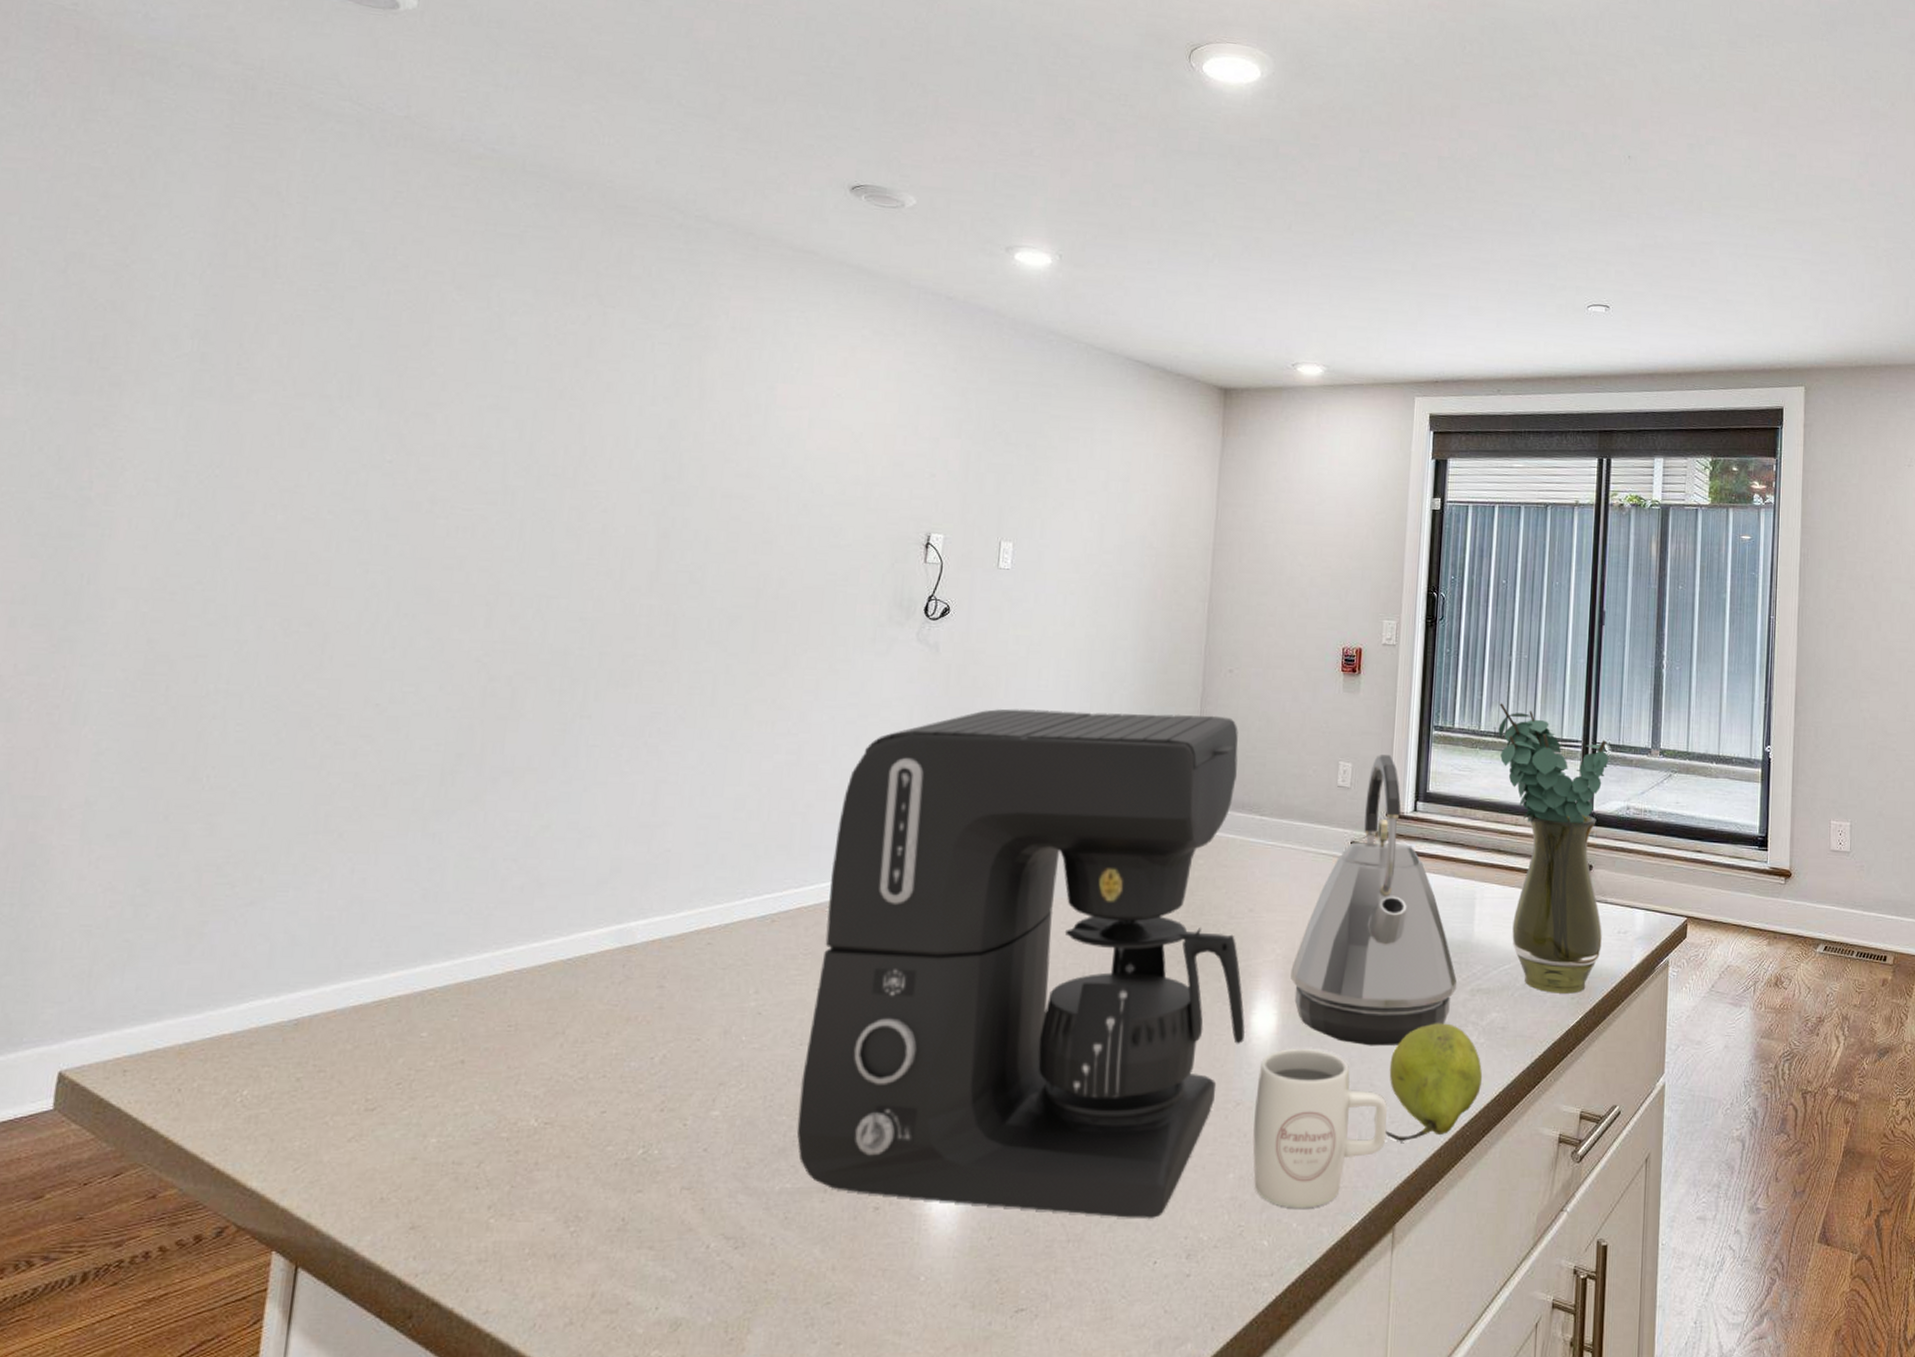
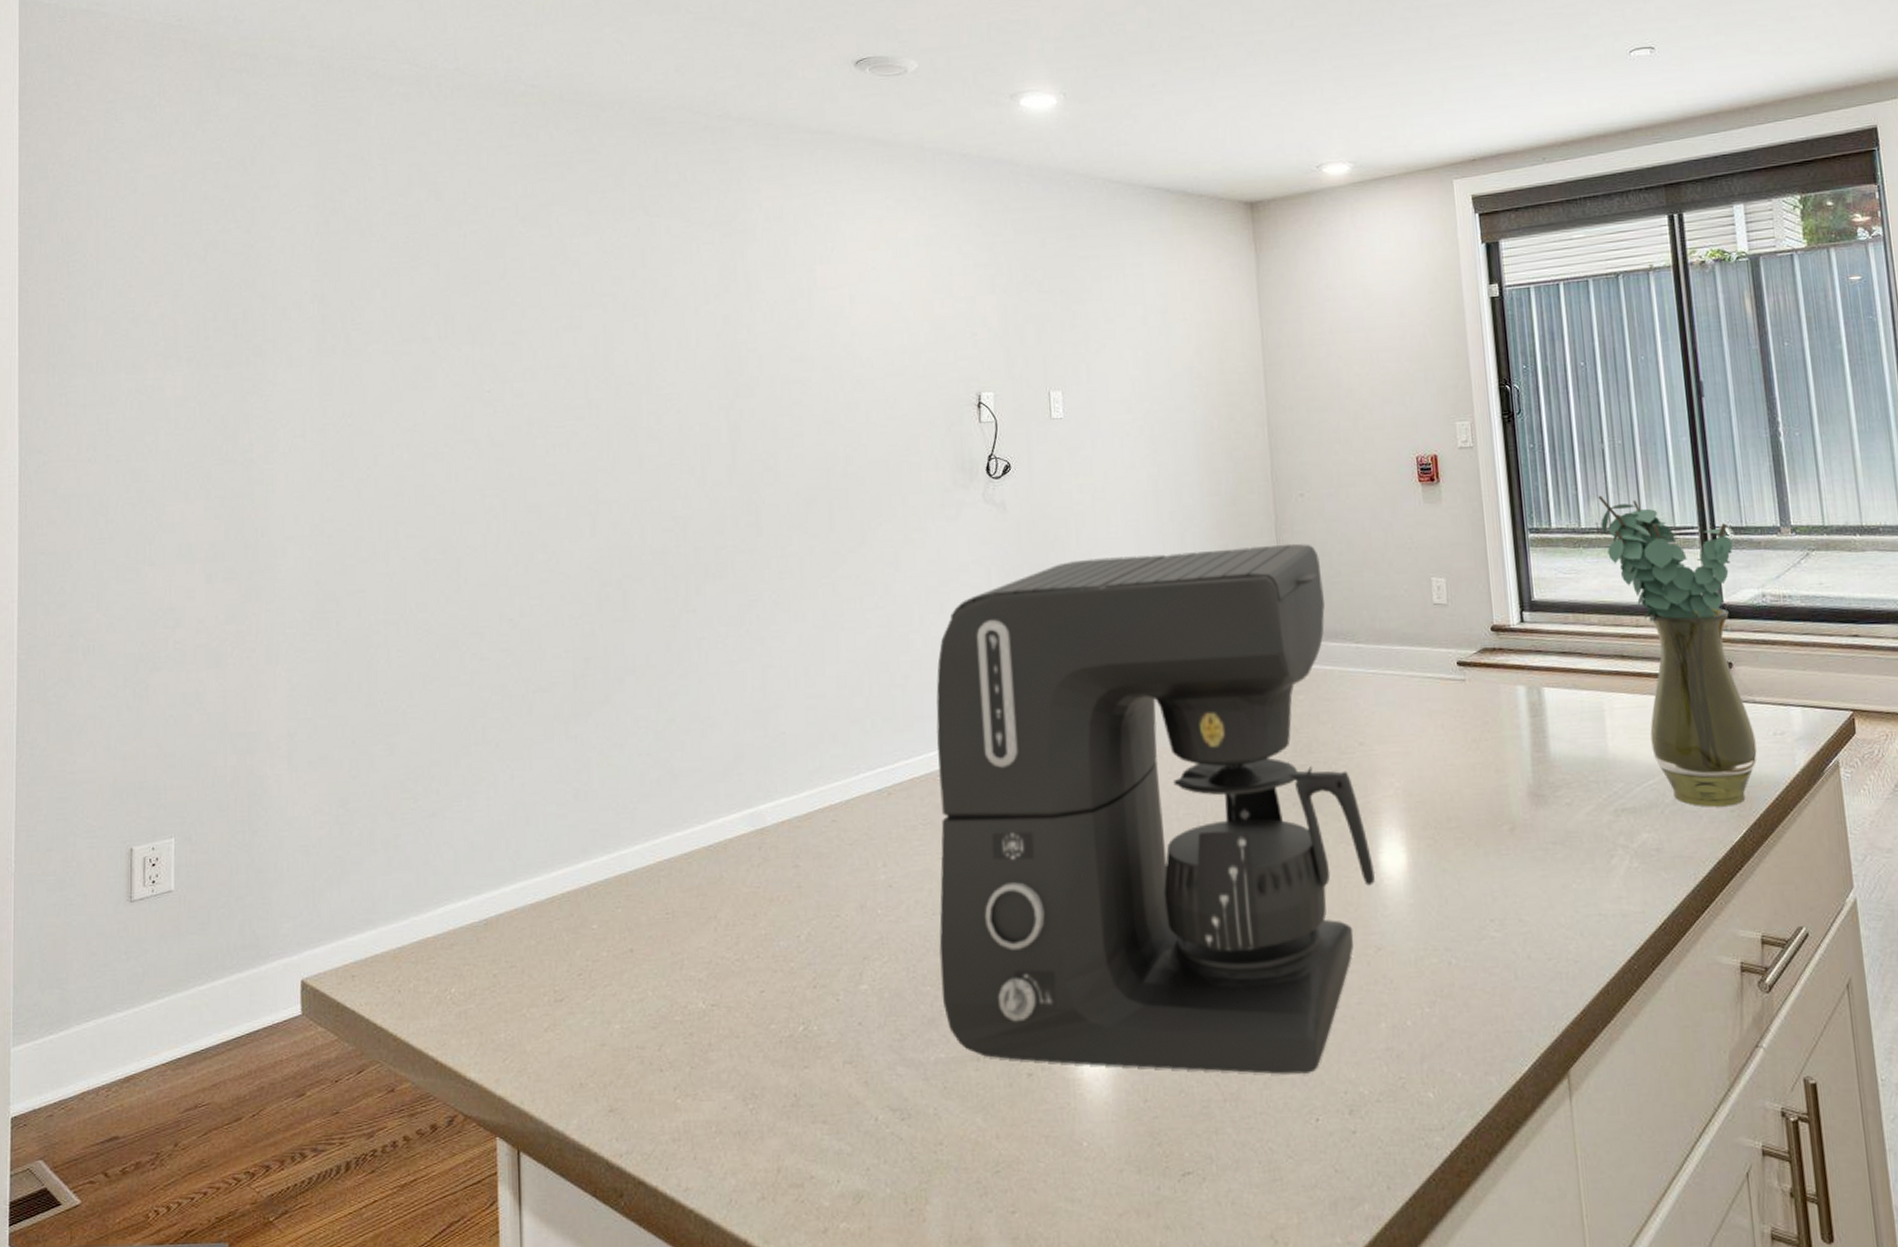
mug: present [1252,1049,1388,1208] -> none [1395,886,1545,1057]
kettle: present [1290,755,1458,1046] -> none [1413,565,1599,879]
fruit: present [1385,1023,1483,1141] -> none [1536,848,1643,979]

